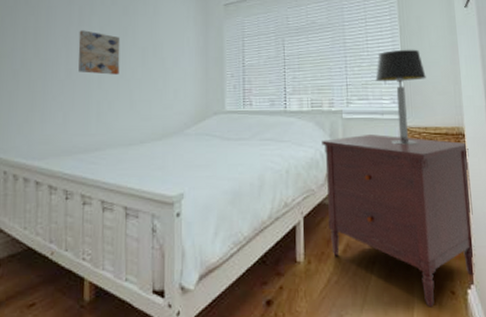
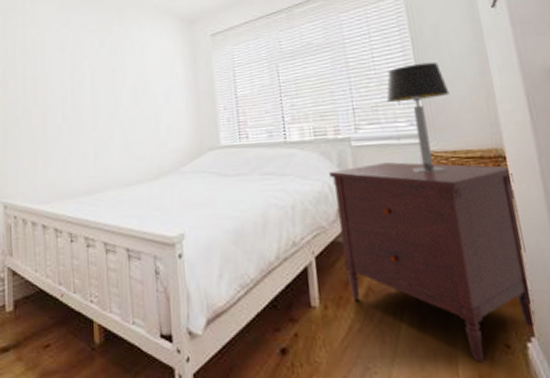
wall art: present [78,30,121,75] -> none [72,74,112,117]

